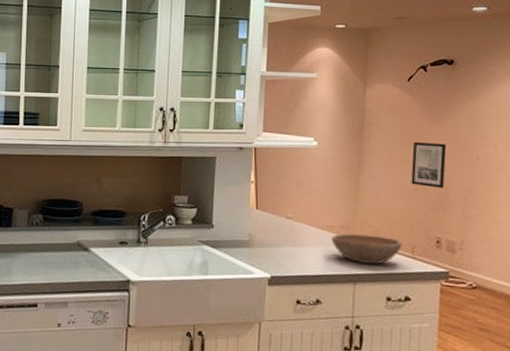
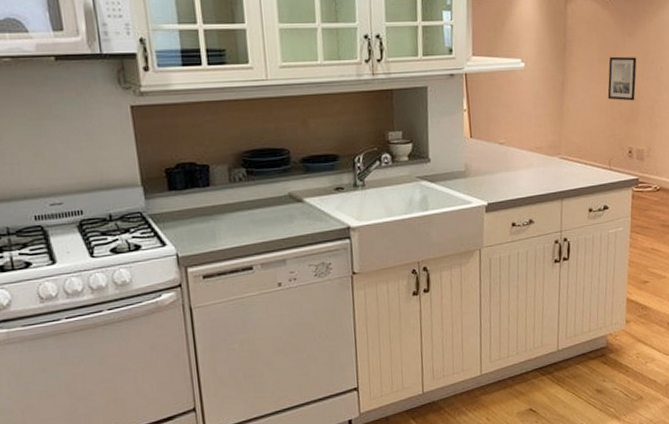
bowl: present [331,234,402,265] -> none [540,152,601,181]

